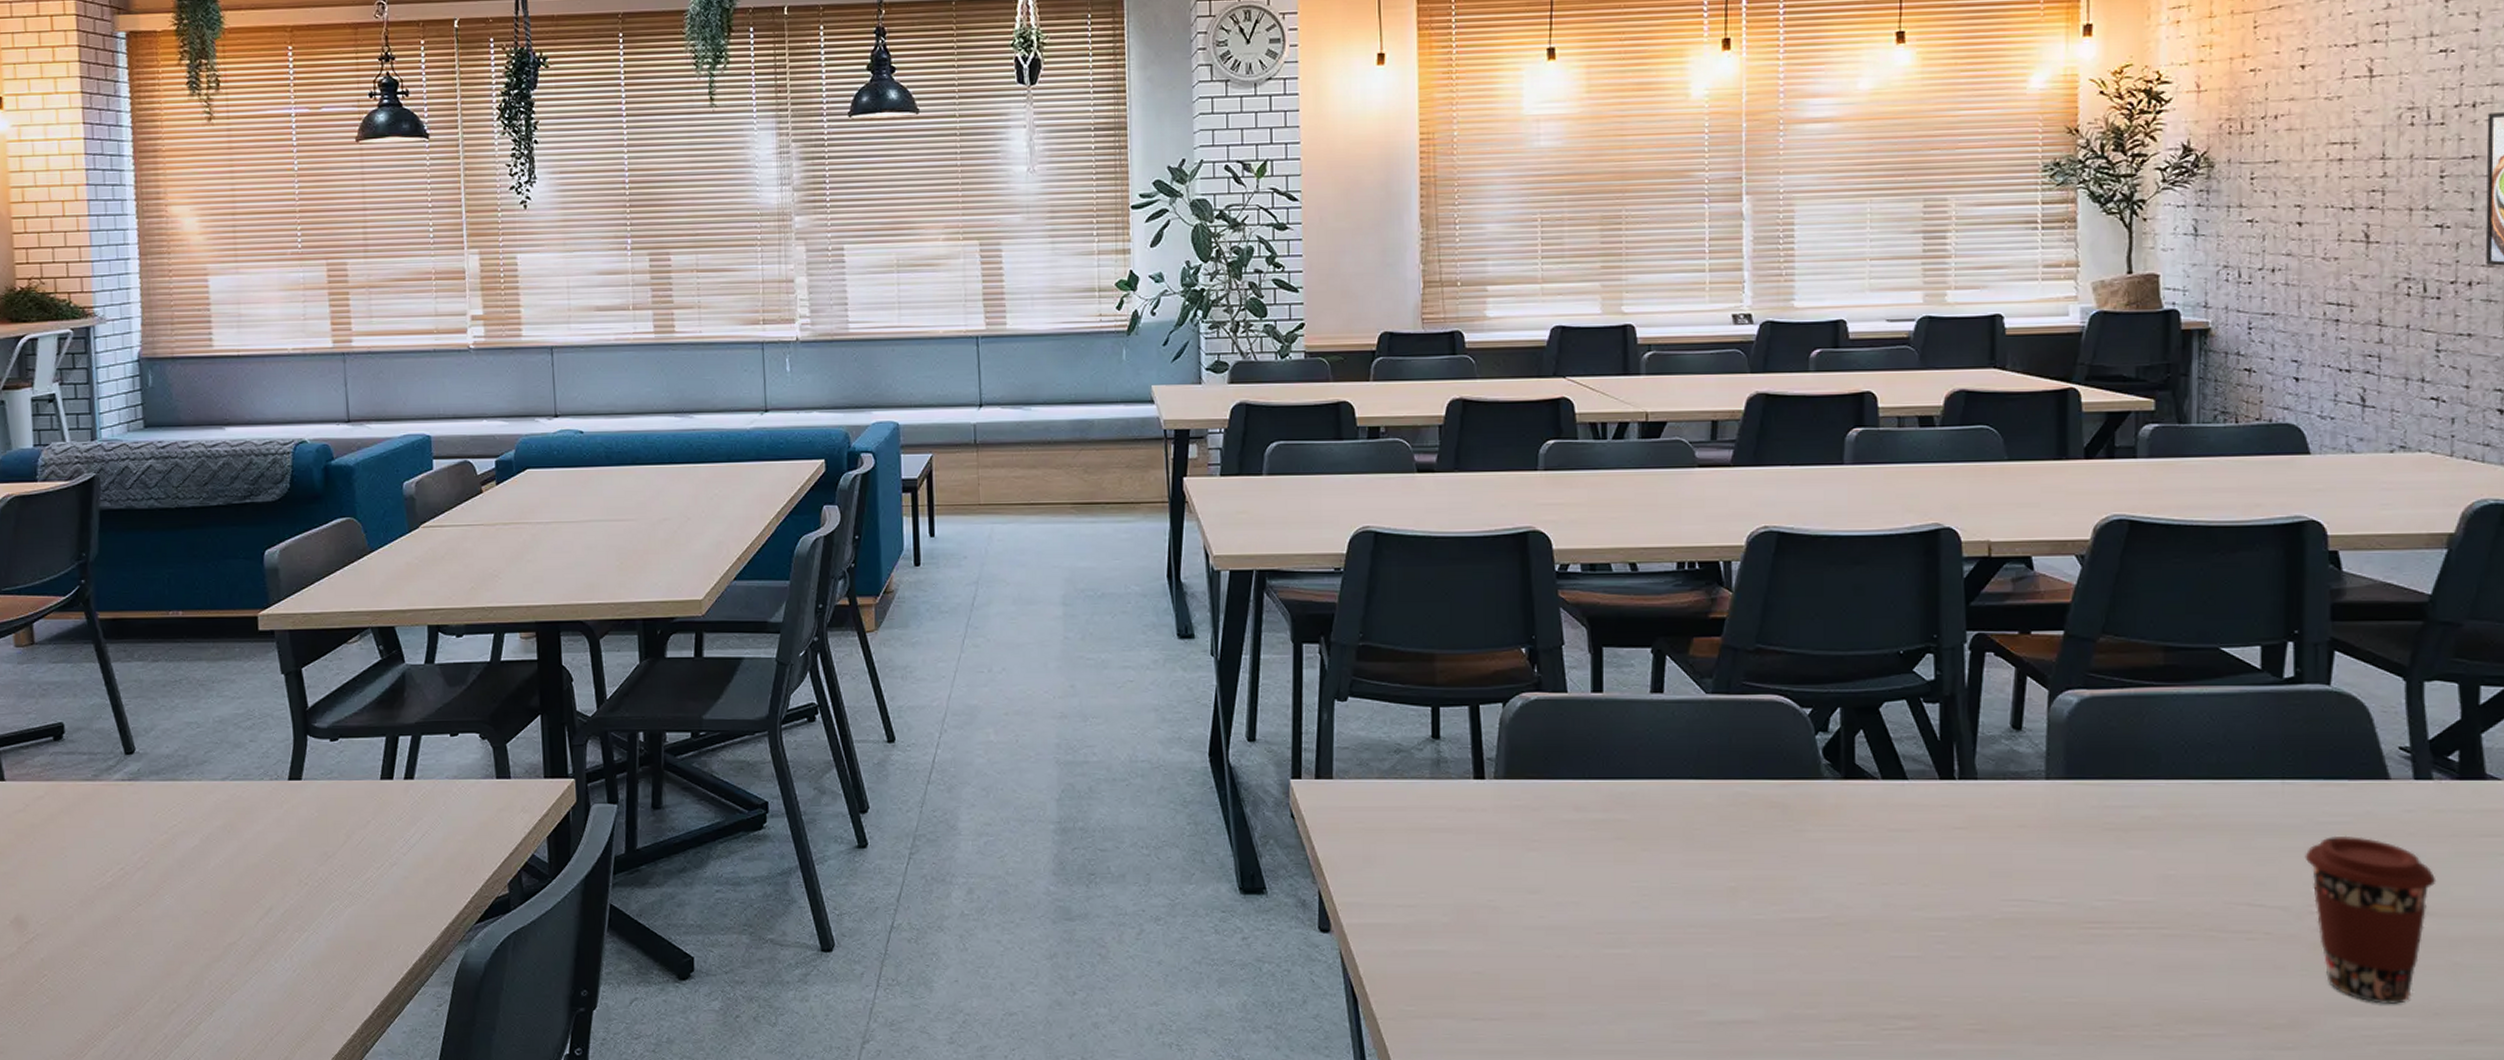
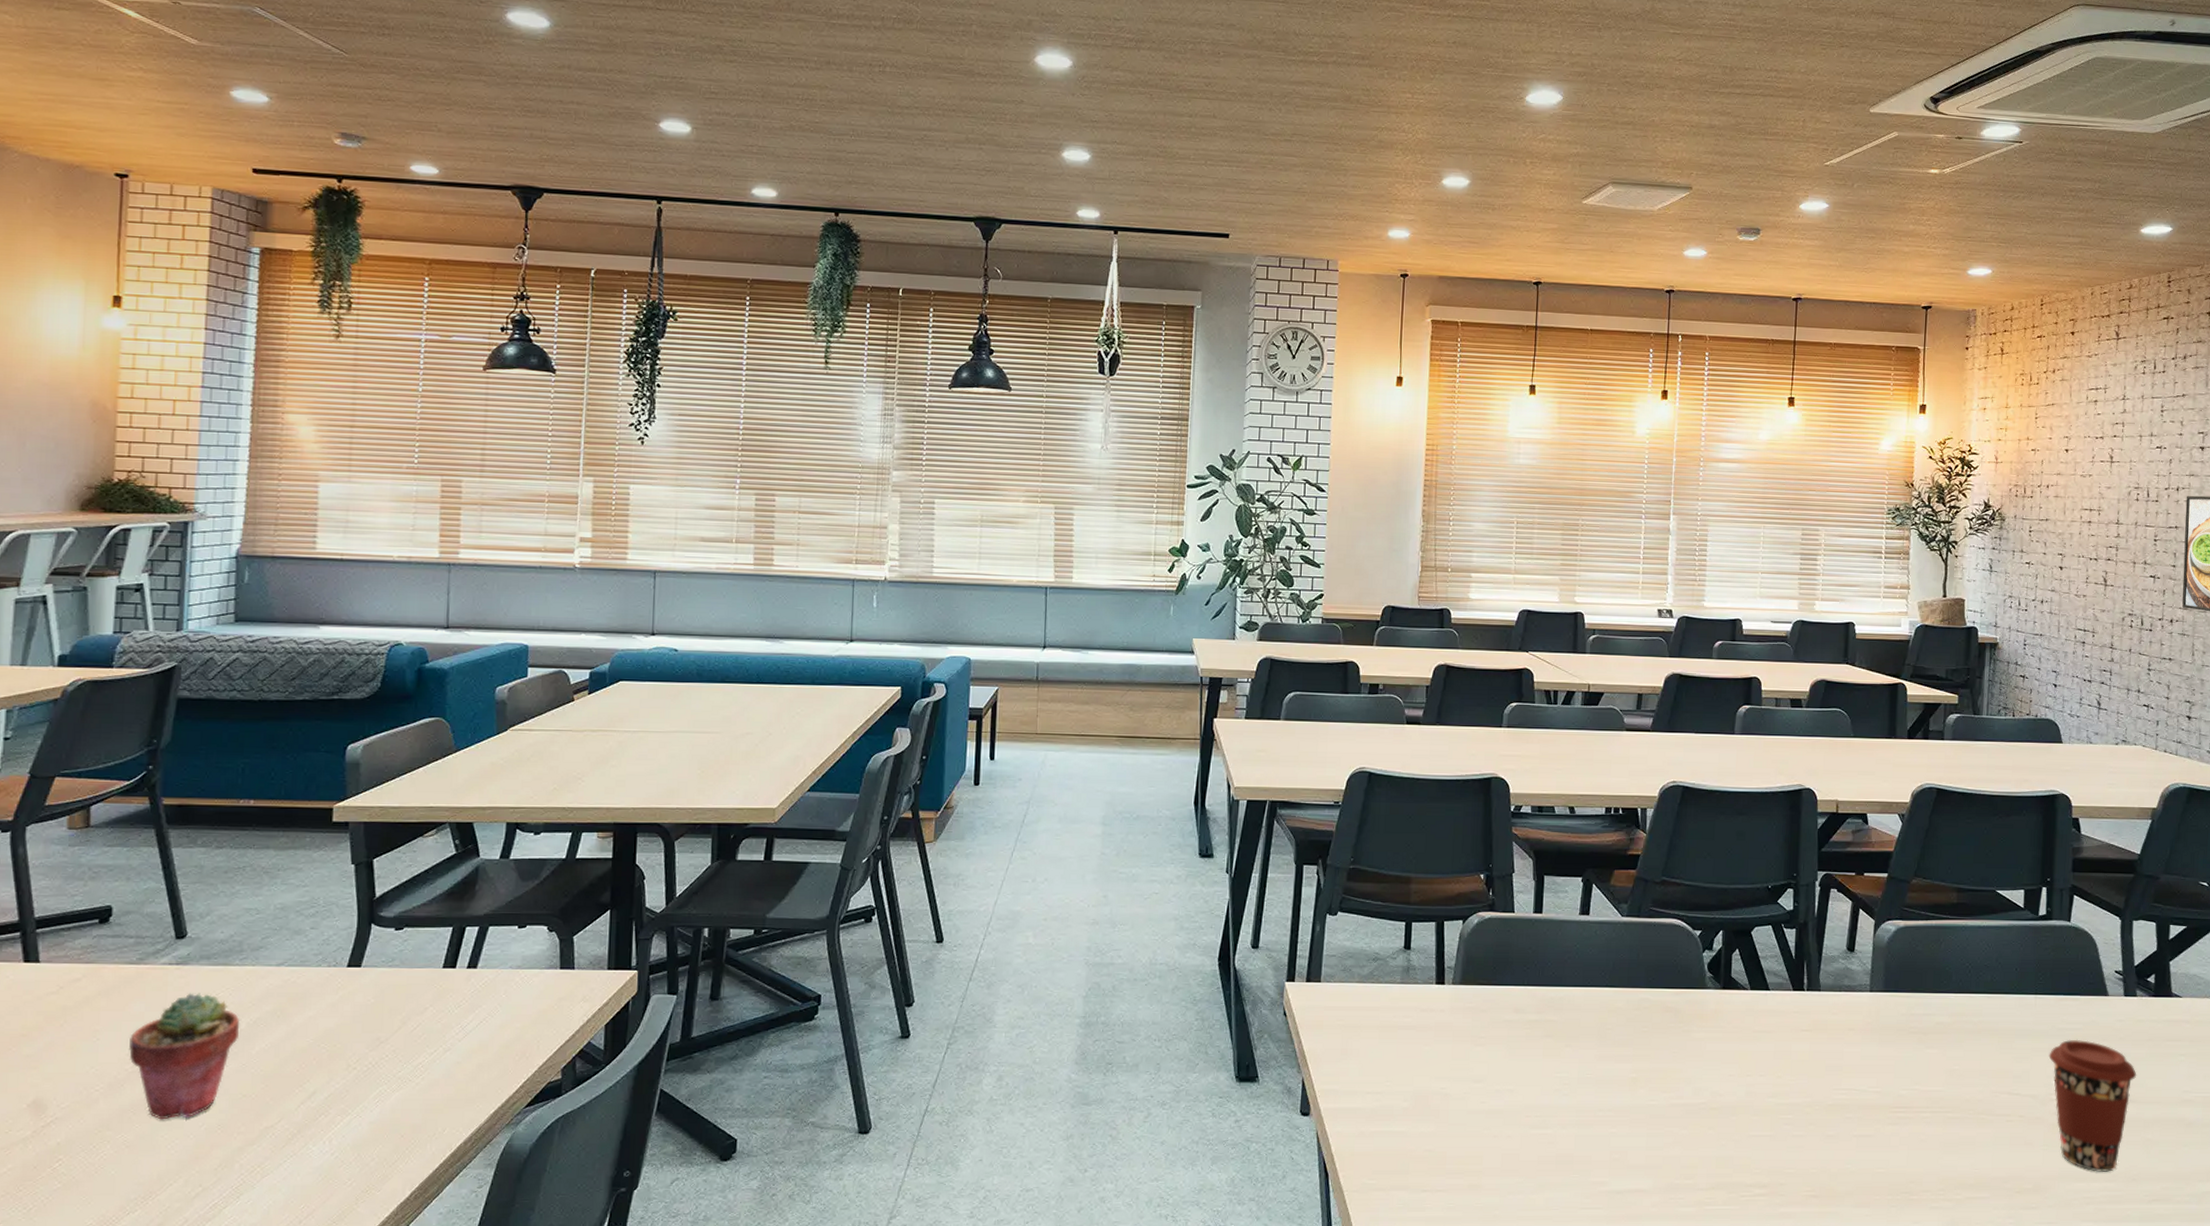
potted succulent: none [94,809,194,936] -> present [129,993,240,1120]

